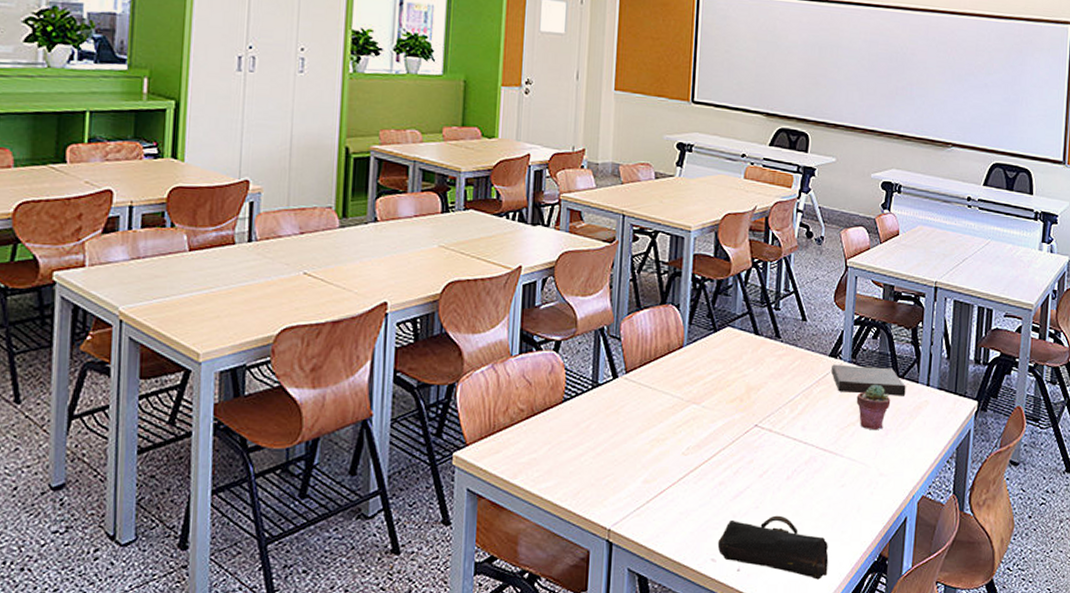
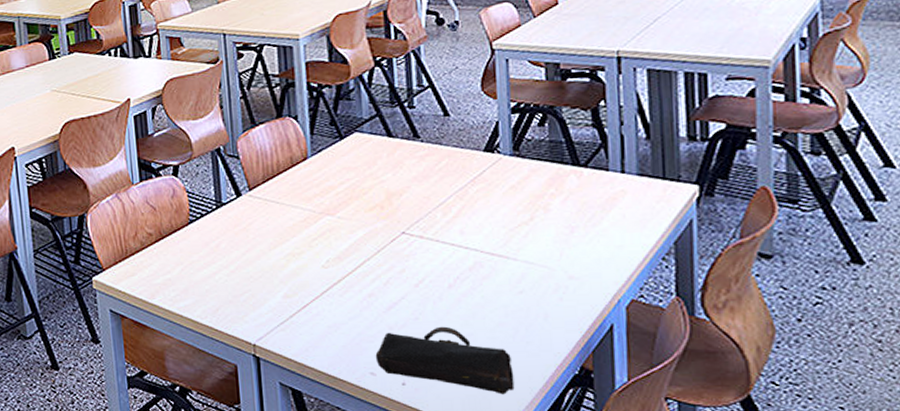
book: present [831,364,906,396] -> none [489,157,593,189]
potted succulent: present [856,384,891,431] -> none [526,176,573,229]

